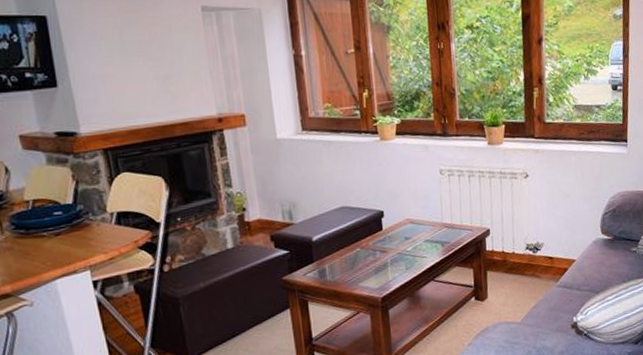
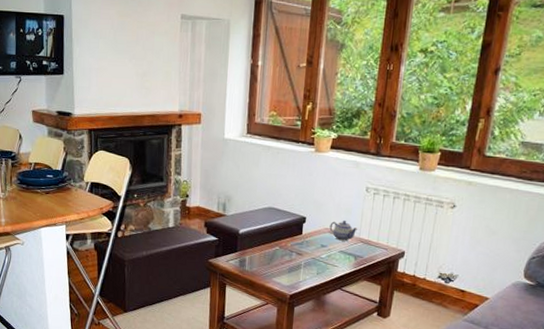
teapot: none [410,208,439,230] -> present [329,221,358,241]

